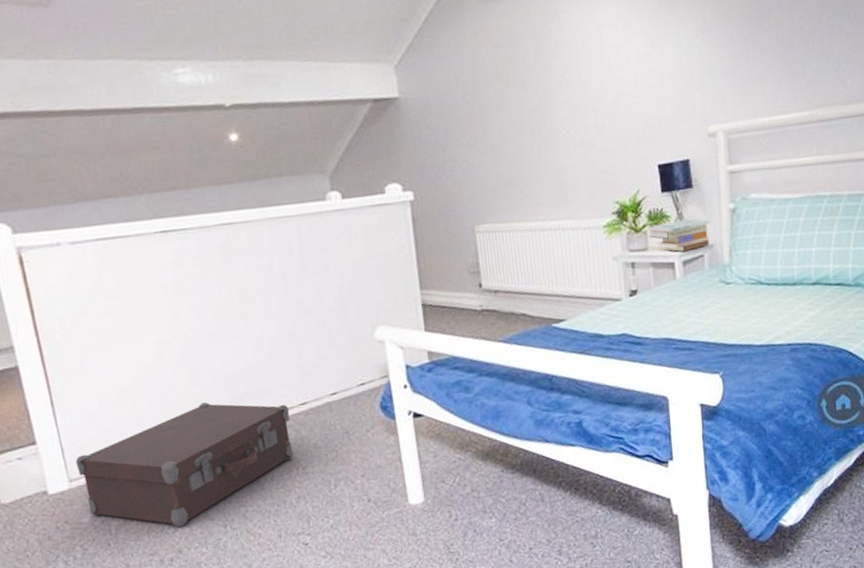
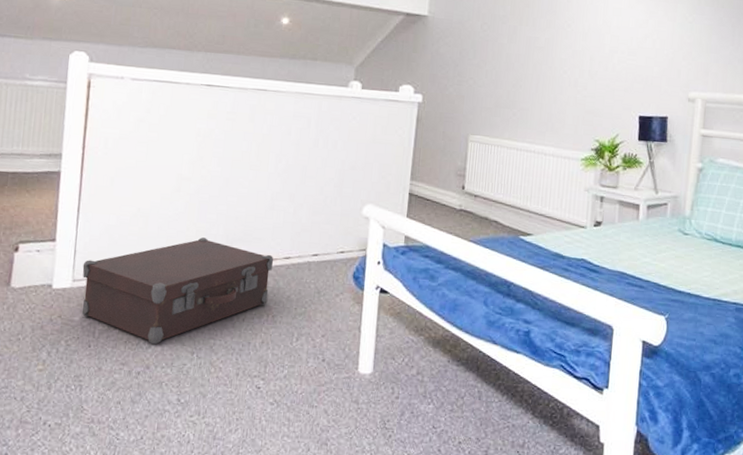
books: present [648,219,711,253] -> none [621,168,678,198]

